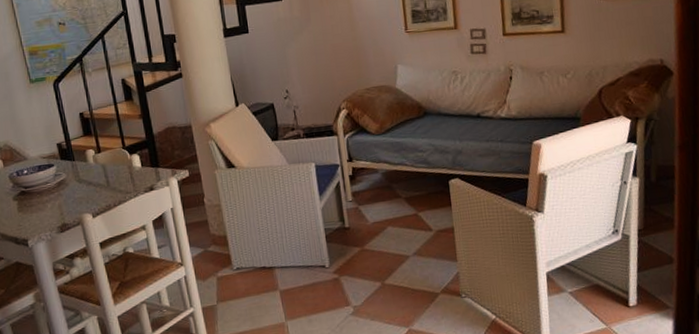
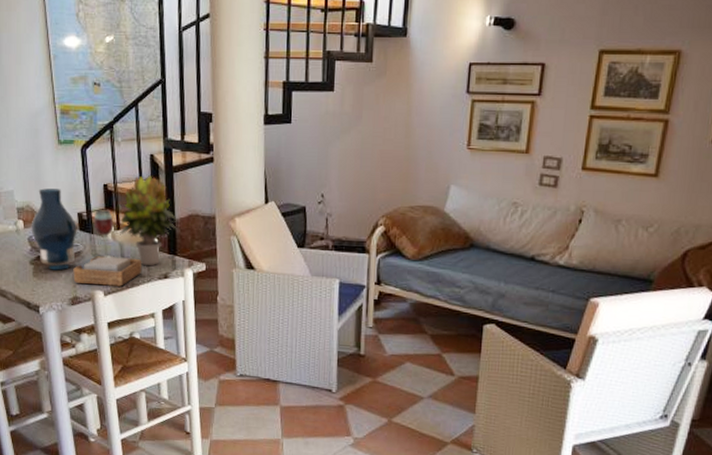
vase: none [10,124,60,203] -> present [31,188,77,271]
napkin holder: none [58,176,128,211] -> present [73,256,142,287]
wineglass: none [73,135,99,182] -> present [93,209,114,258]
potted plant: none [99,97,156,183] -> present [120,174,177,266]

